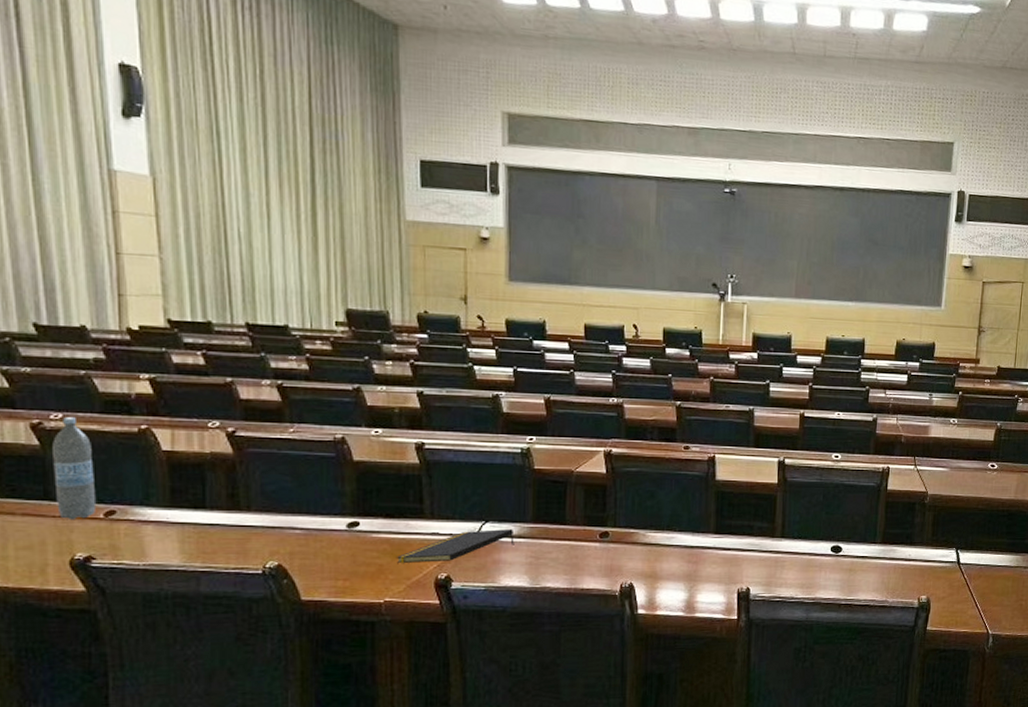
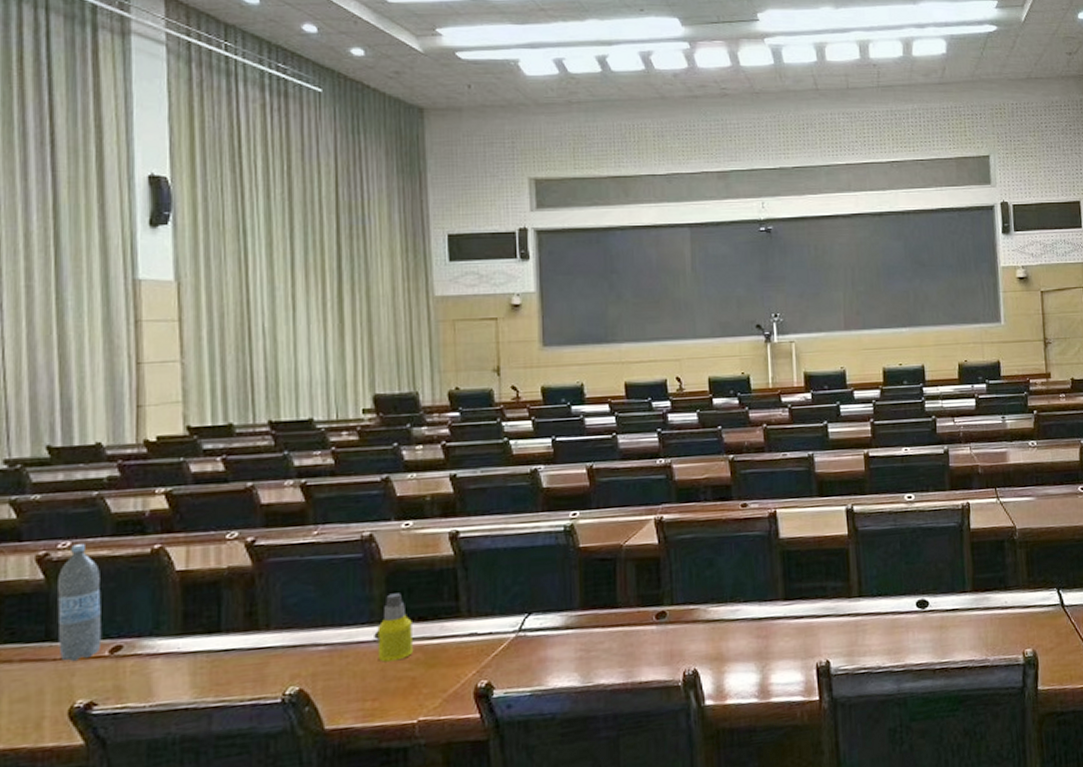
bottle: none [349,491,380,549] -> present [377,593,412,662]
notepad: present [396,529,514,563] -> none [430,620,562,673]

